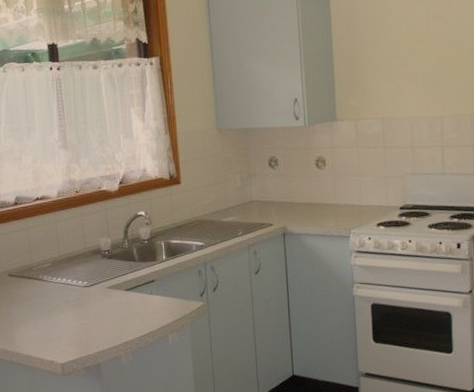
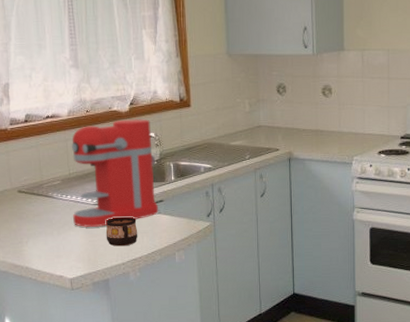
coffee maker: none [61,197,151,310] -> present [72,118,159,227]
cup: none [97,298,130,329] -> present [106,216,138,247]

